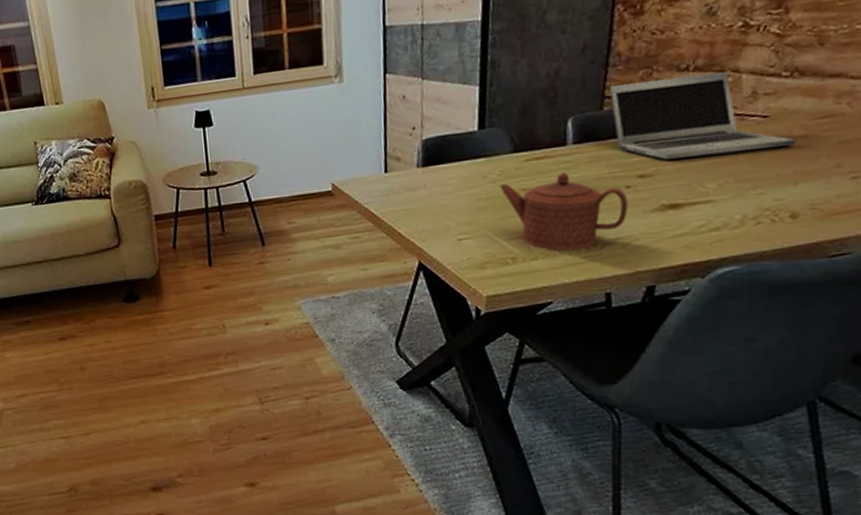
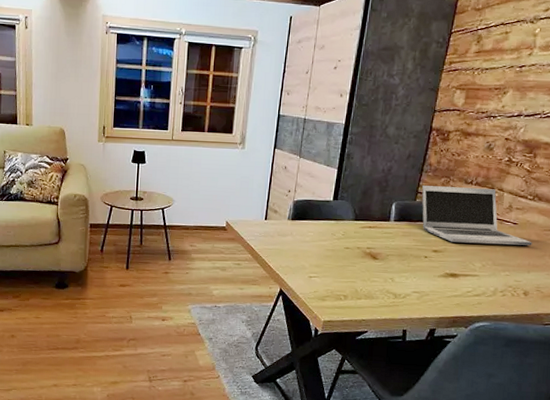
teapot: present [499,172,628,251] -> none [342,240,425,297]

